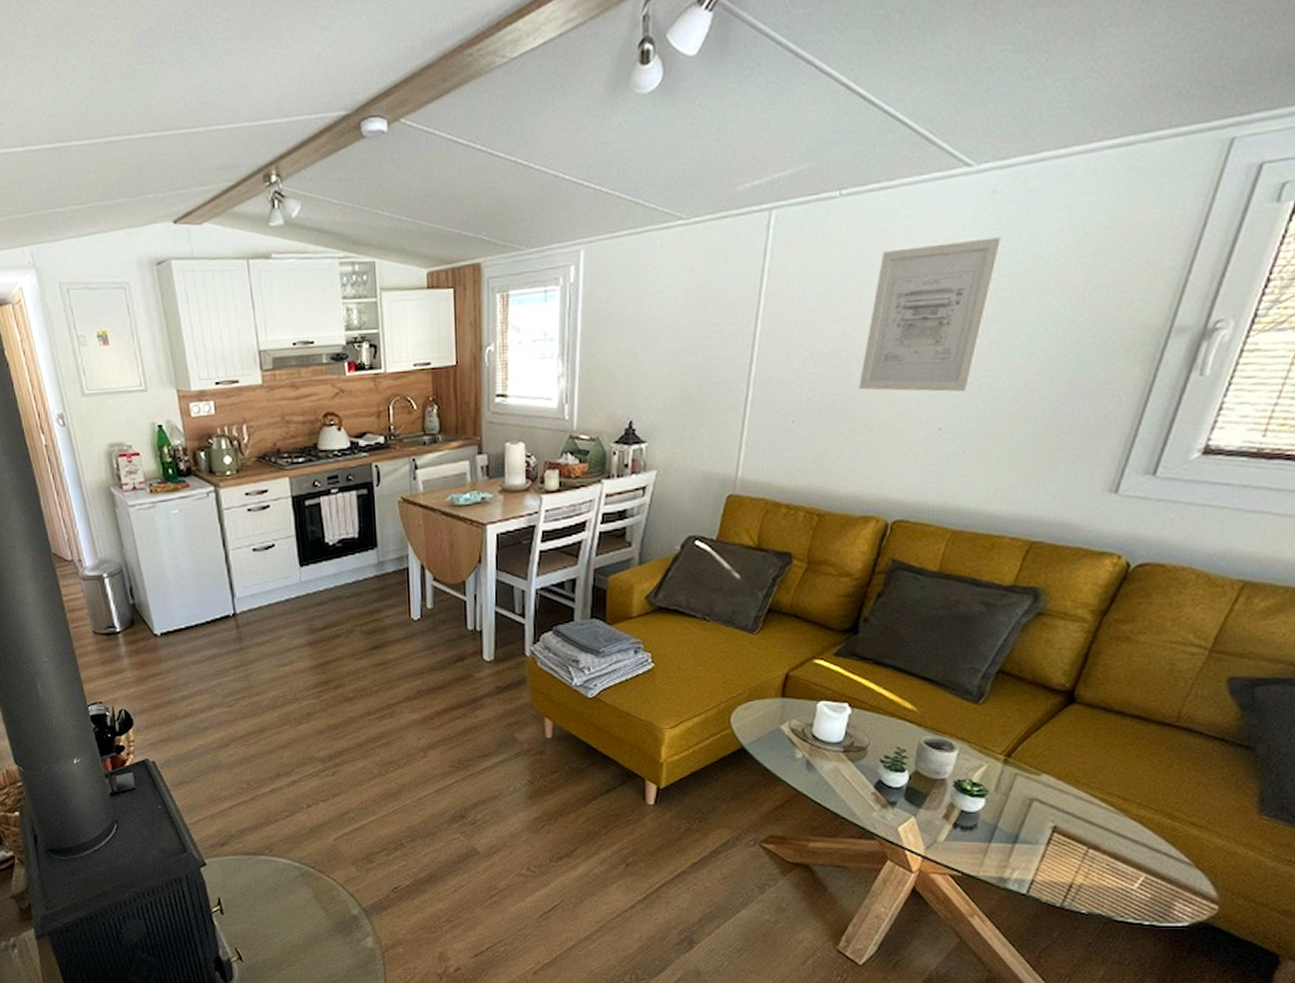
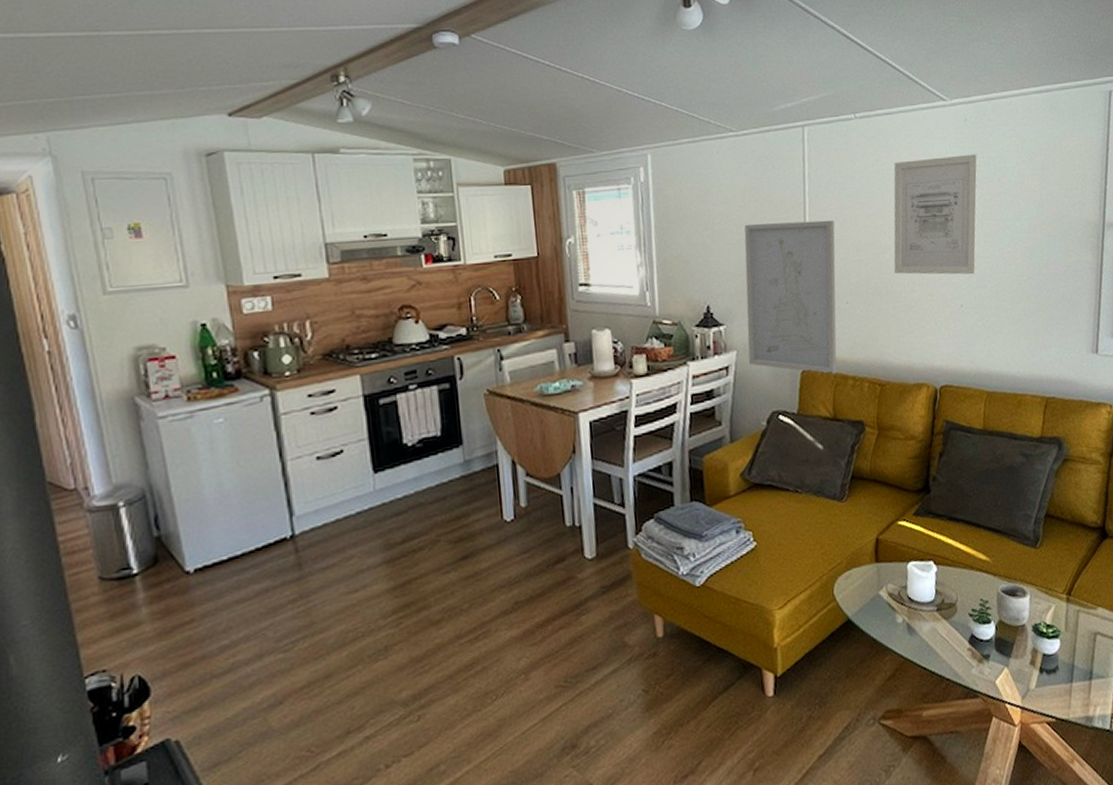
wall art: none [670,324,792,501] -> present [744,219,837,375]

